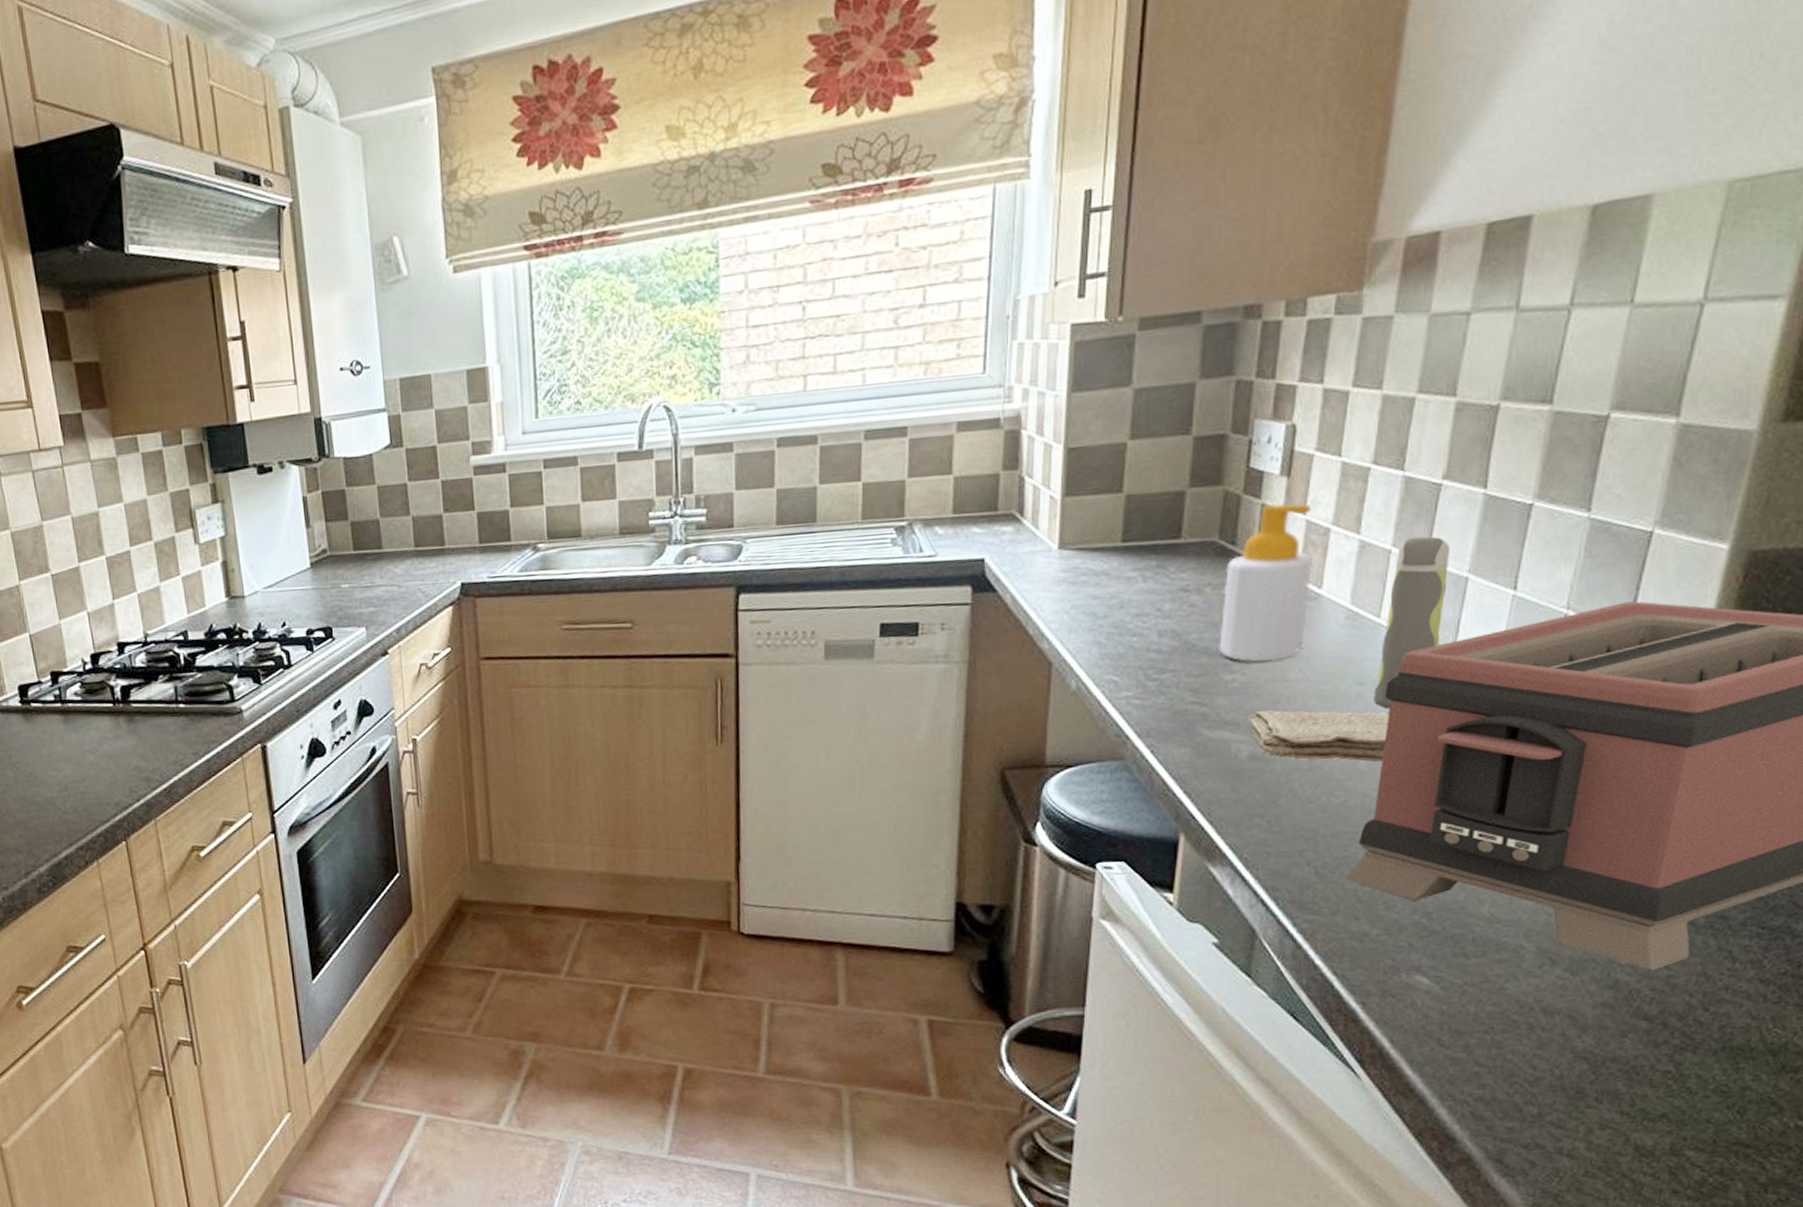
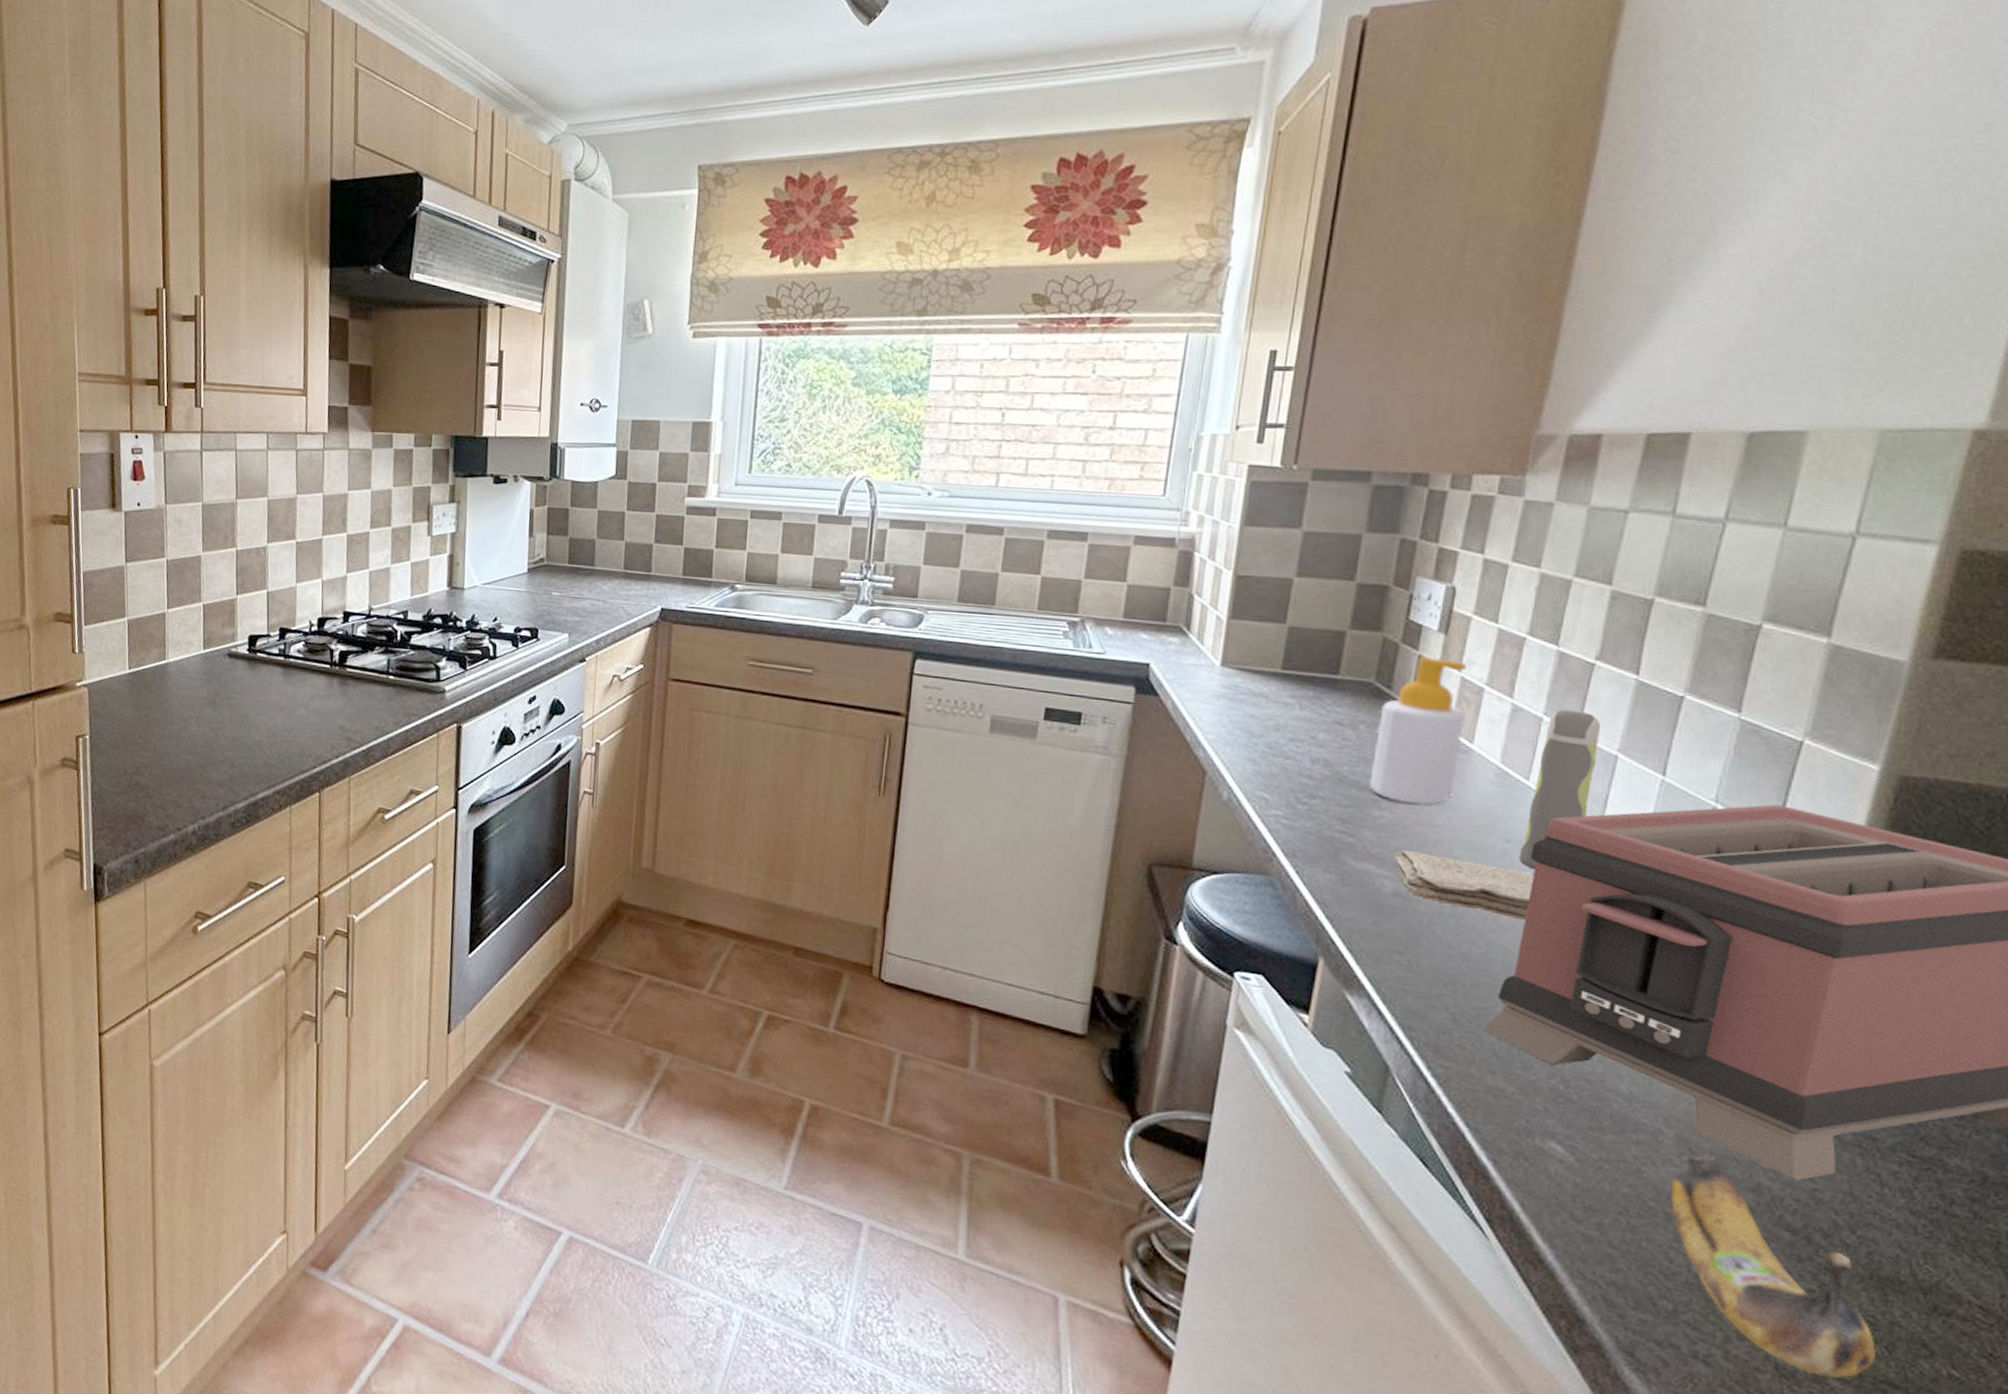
banana: none [1532,962,1728,1149] -> present [1670,1155,1876,1379]

